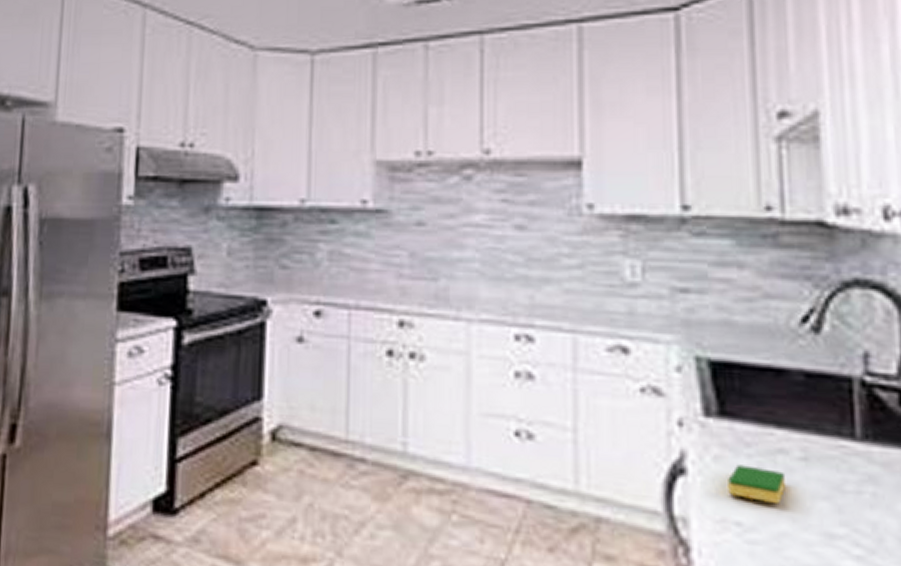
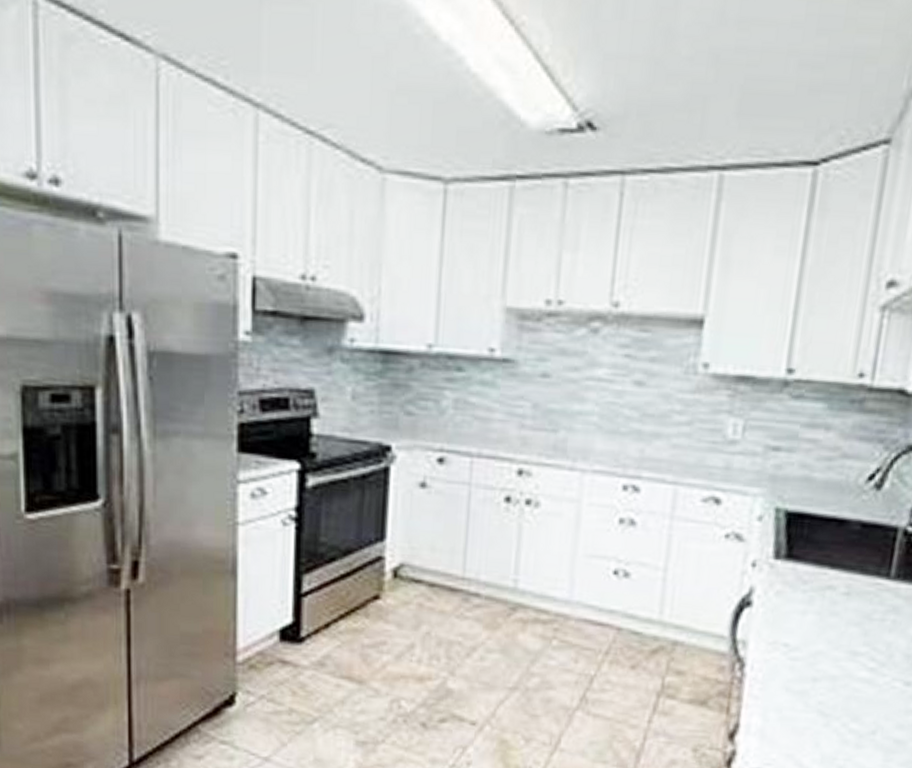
dish sponge: present [728,464,787,505] -> none [782,598,830,630]

